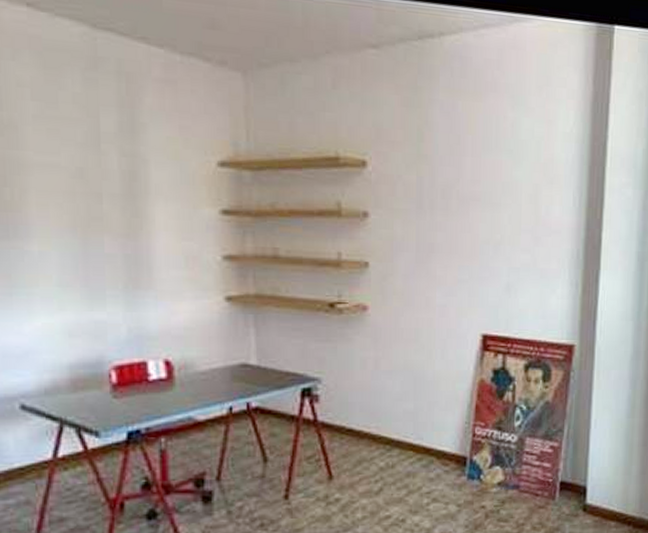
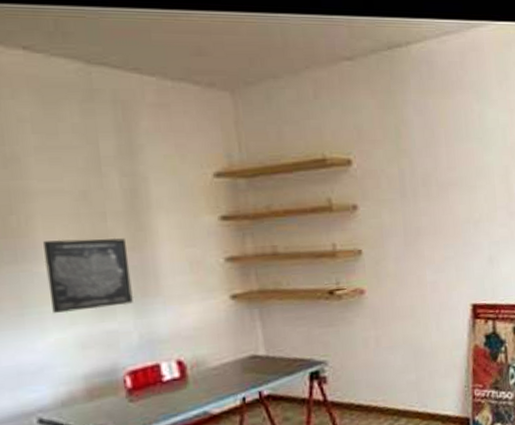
wall art: none [36,217,125,298] -> present [43,237,134,313]

